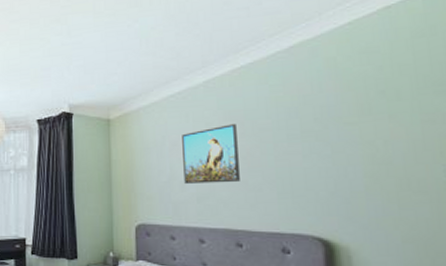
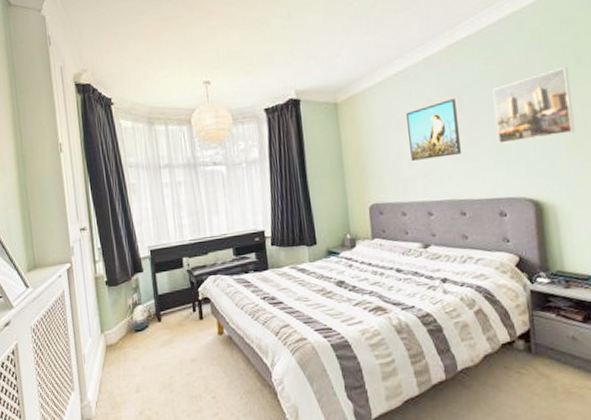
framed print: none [278,100,376,175] -> present [492,67,575,144]

